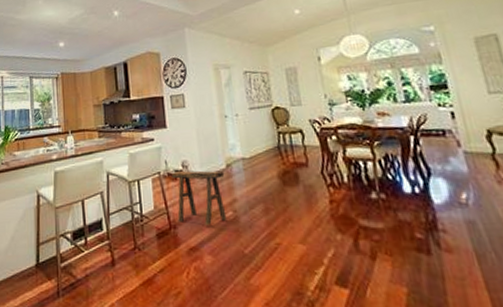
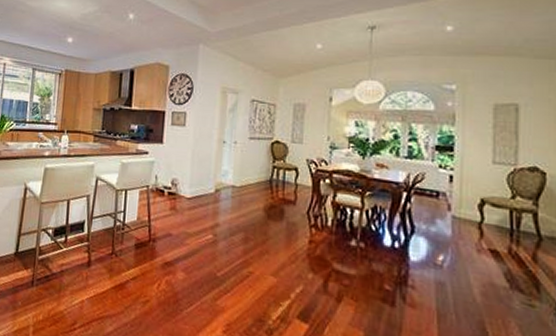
stool: present [172,170,227,226] -> none [158,187,212,245]

